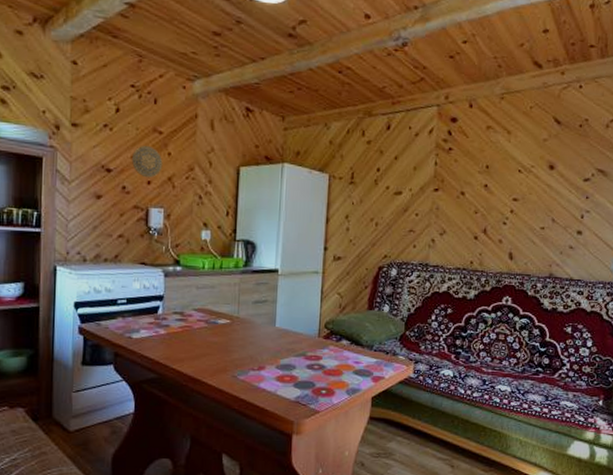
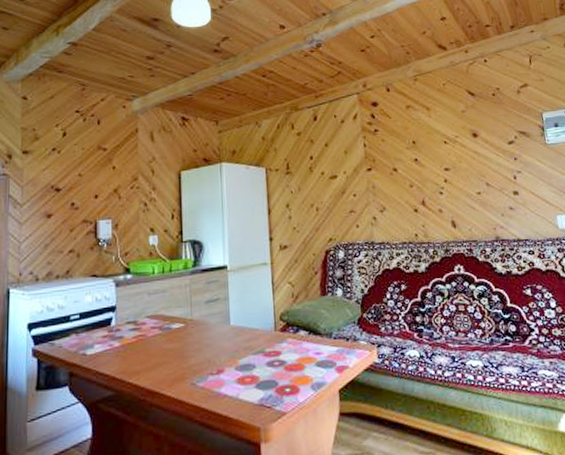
decorative plate: present [132,145,163,178] -> none [80,162,108,192]

